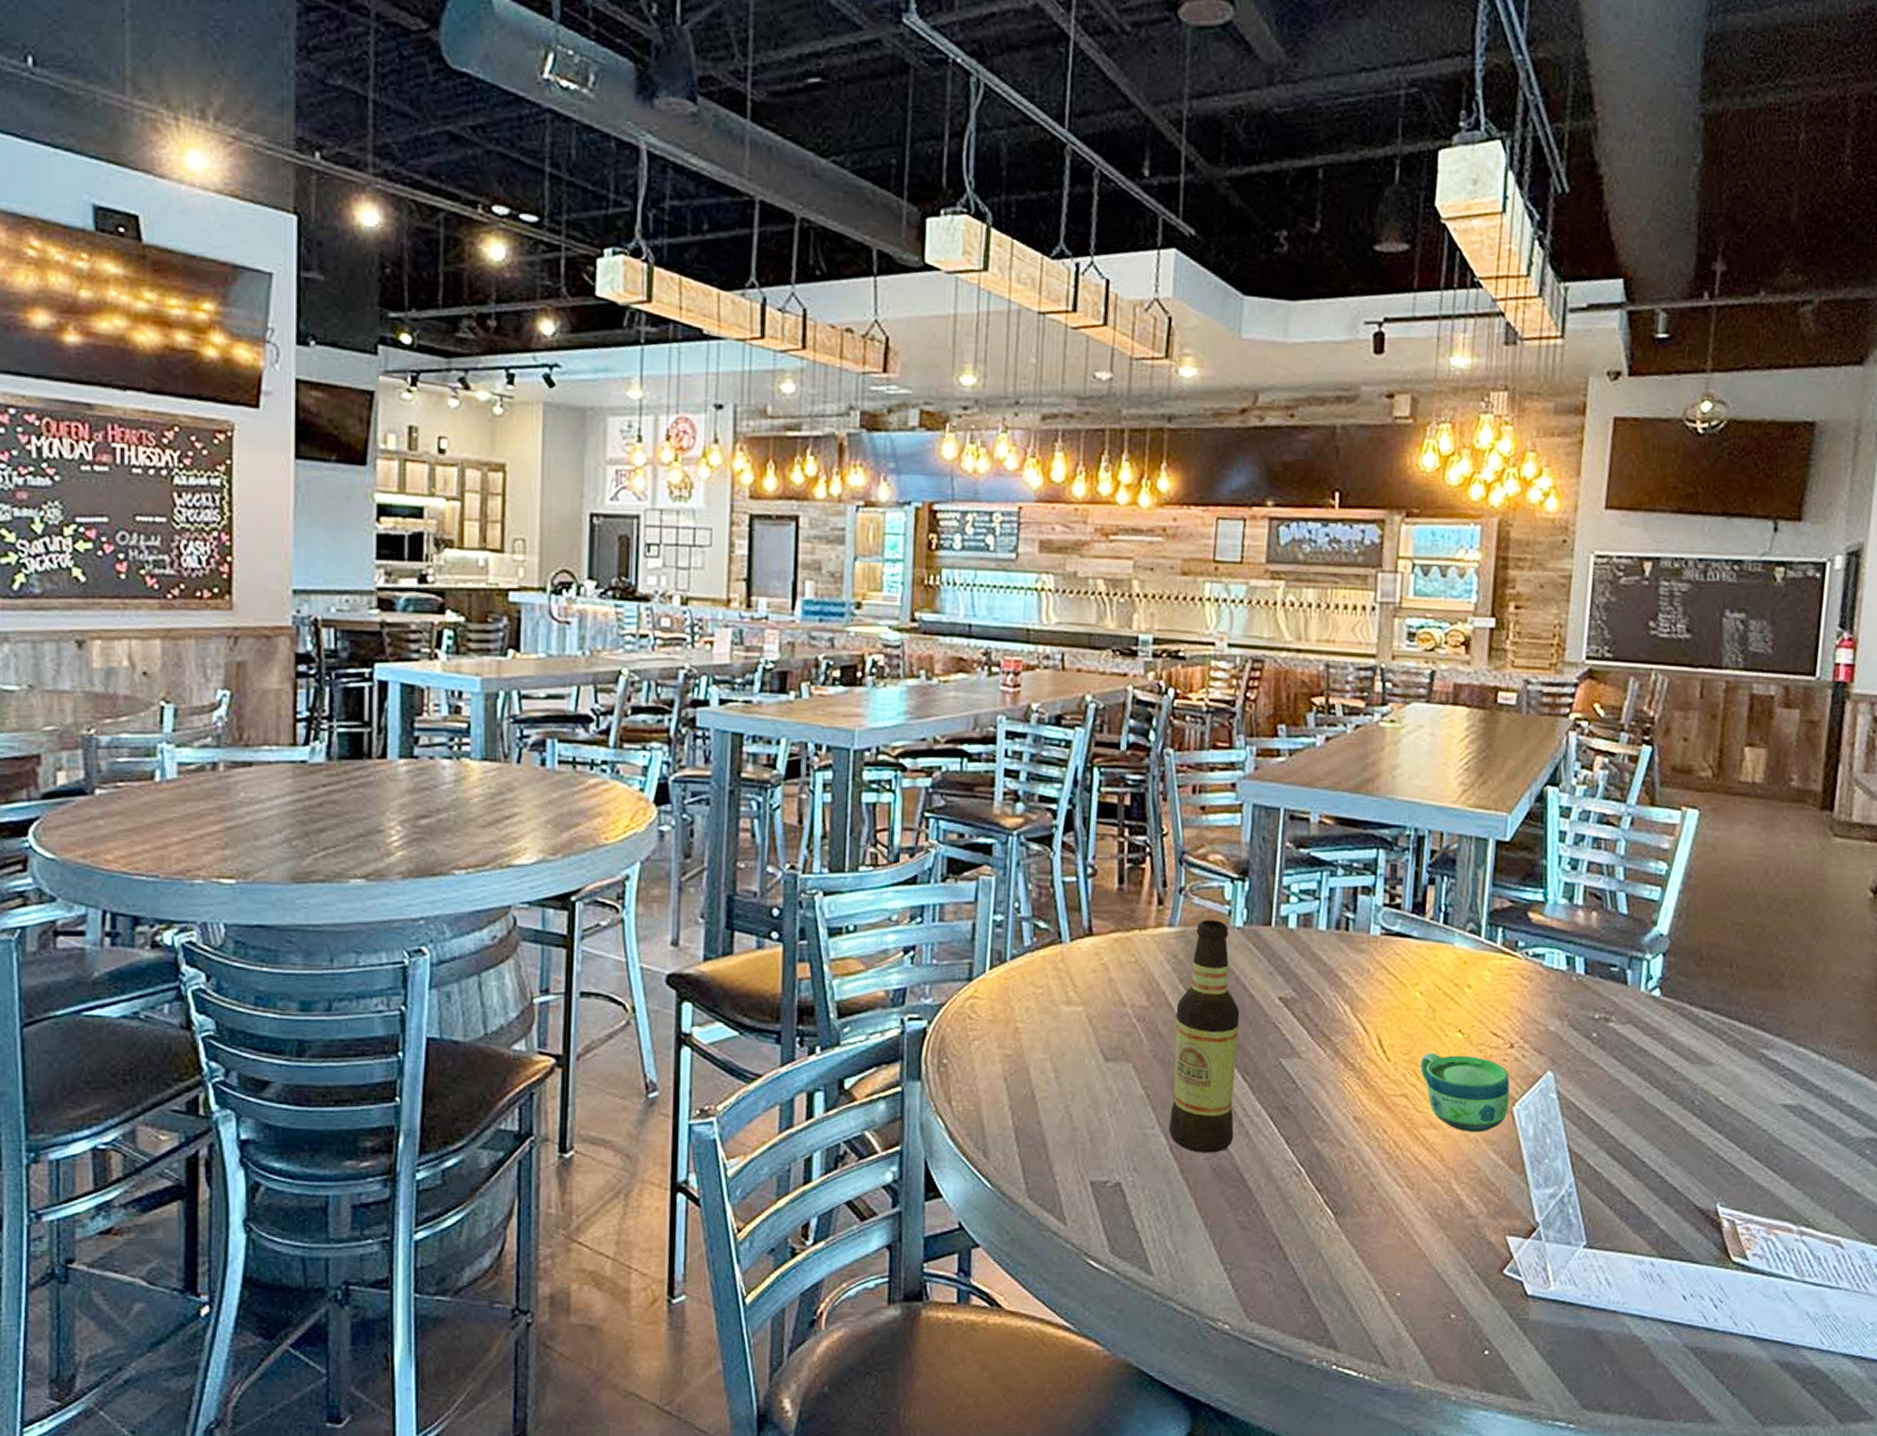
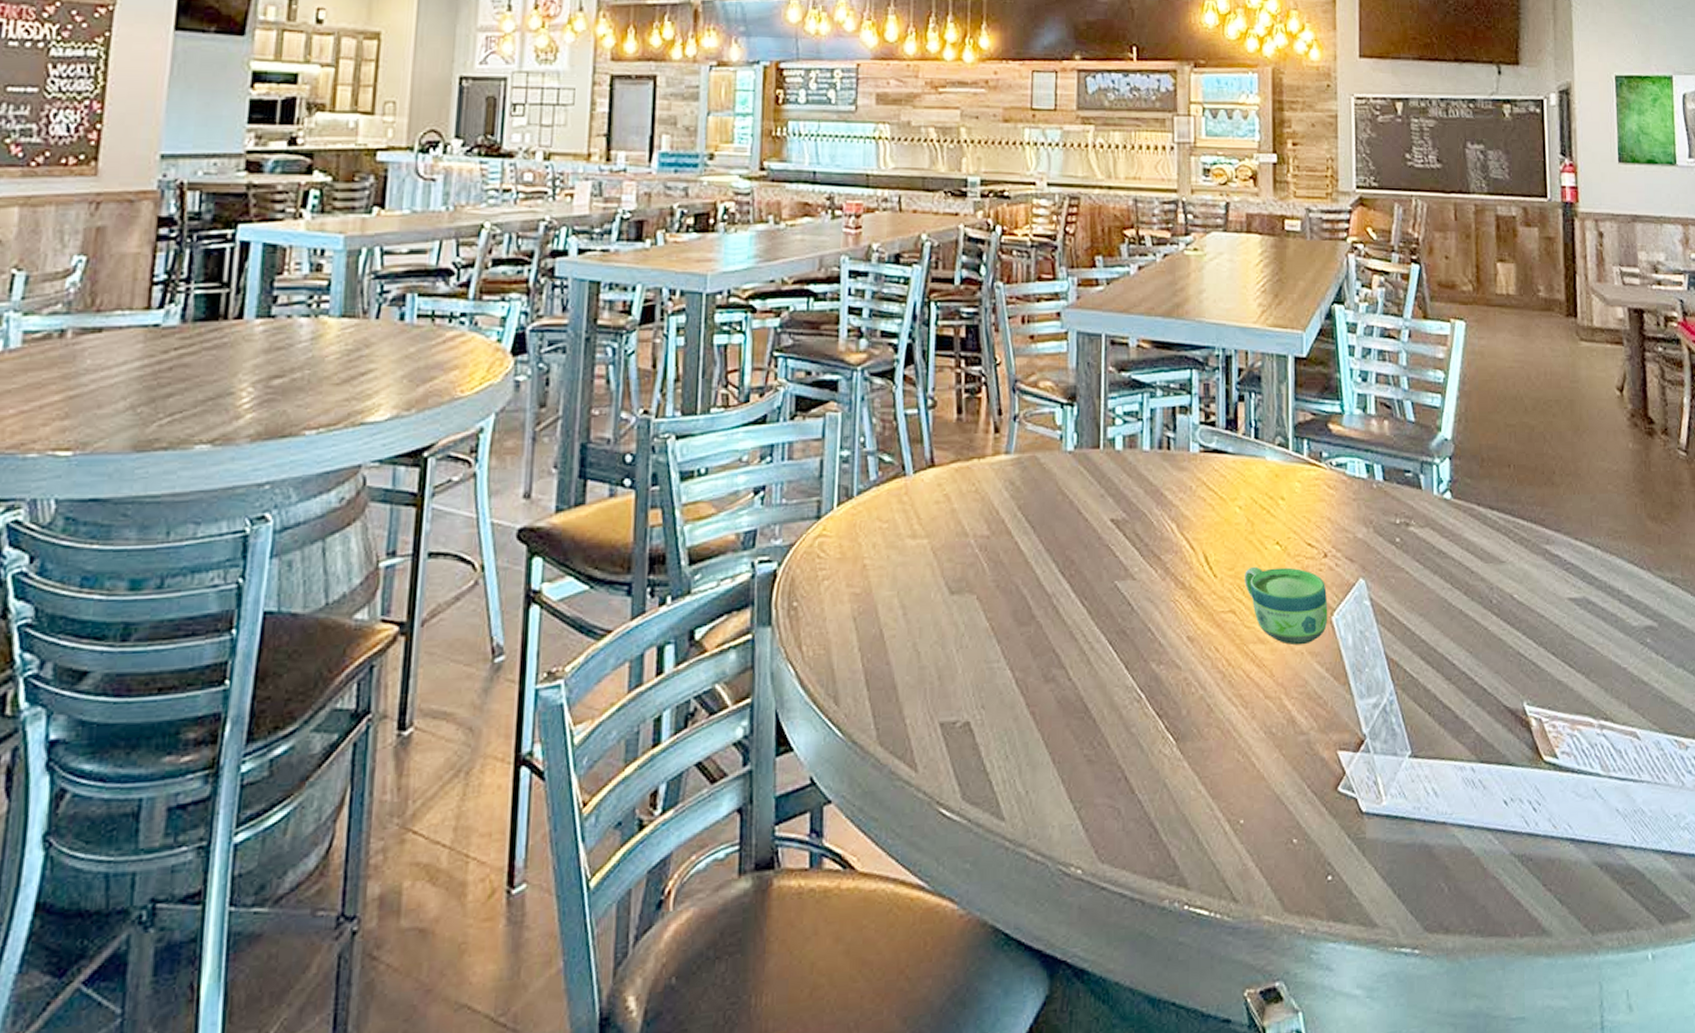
bottle: present [1169,919,1240,1153] -> none [1014,445,1076,685]

